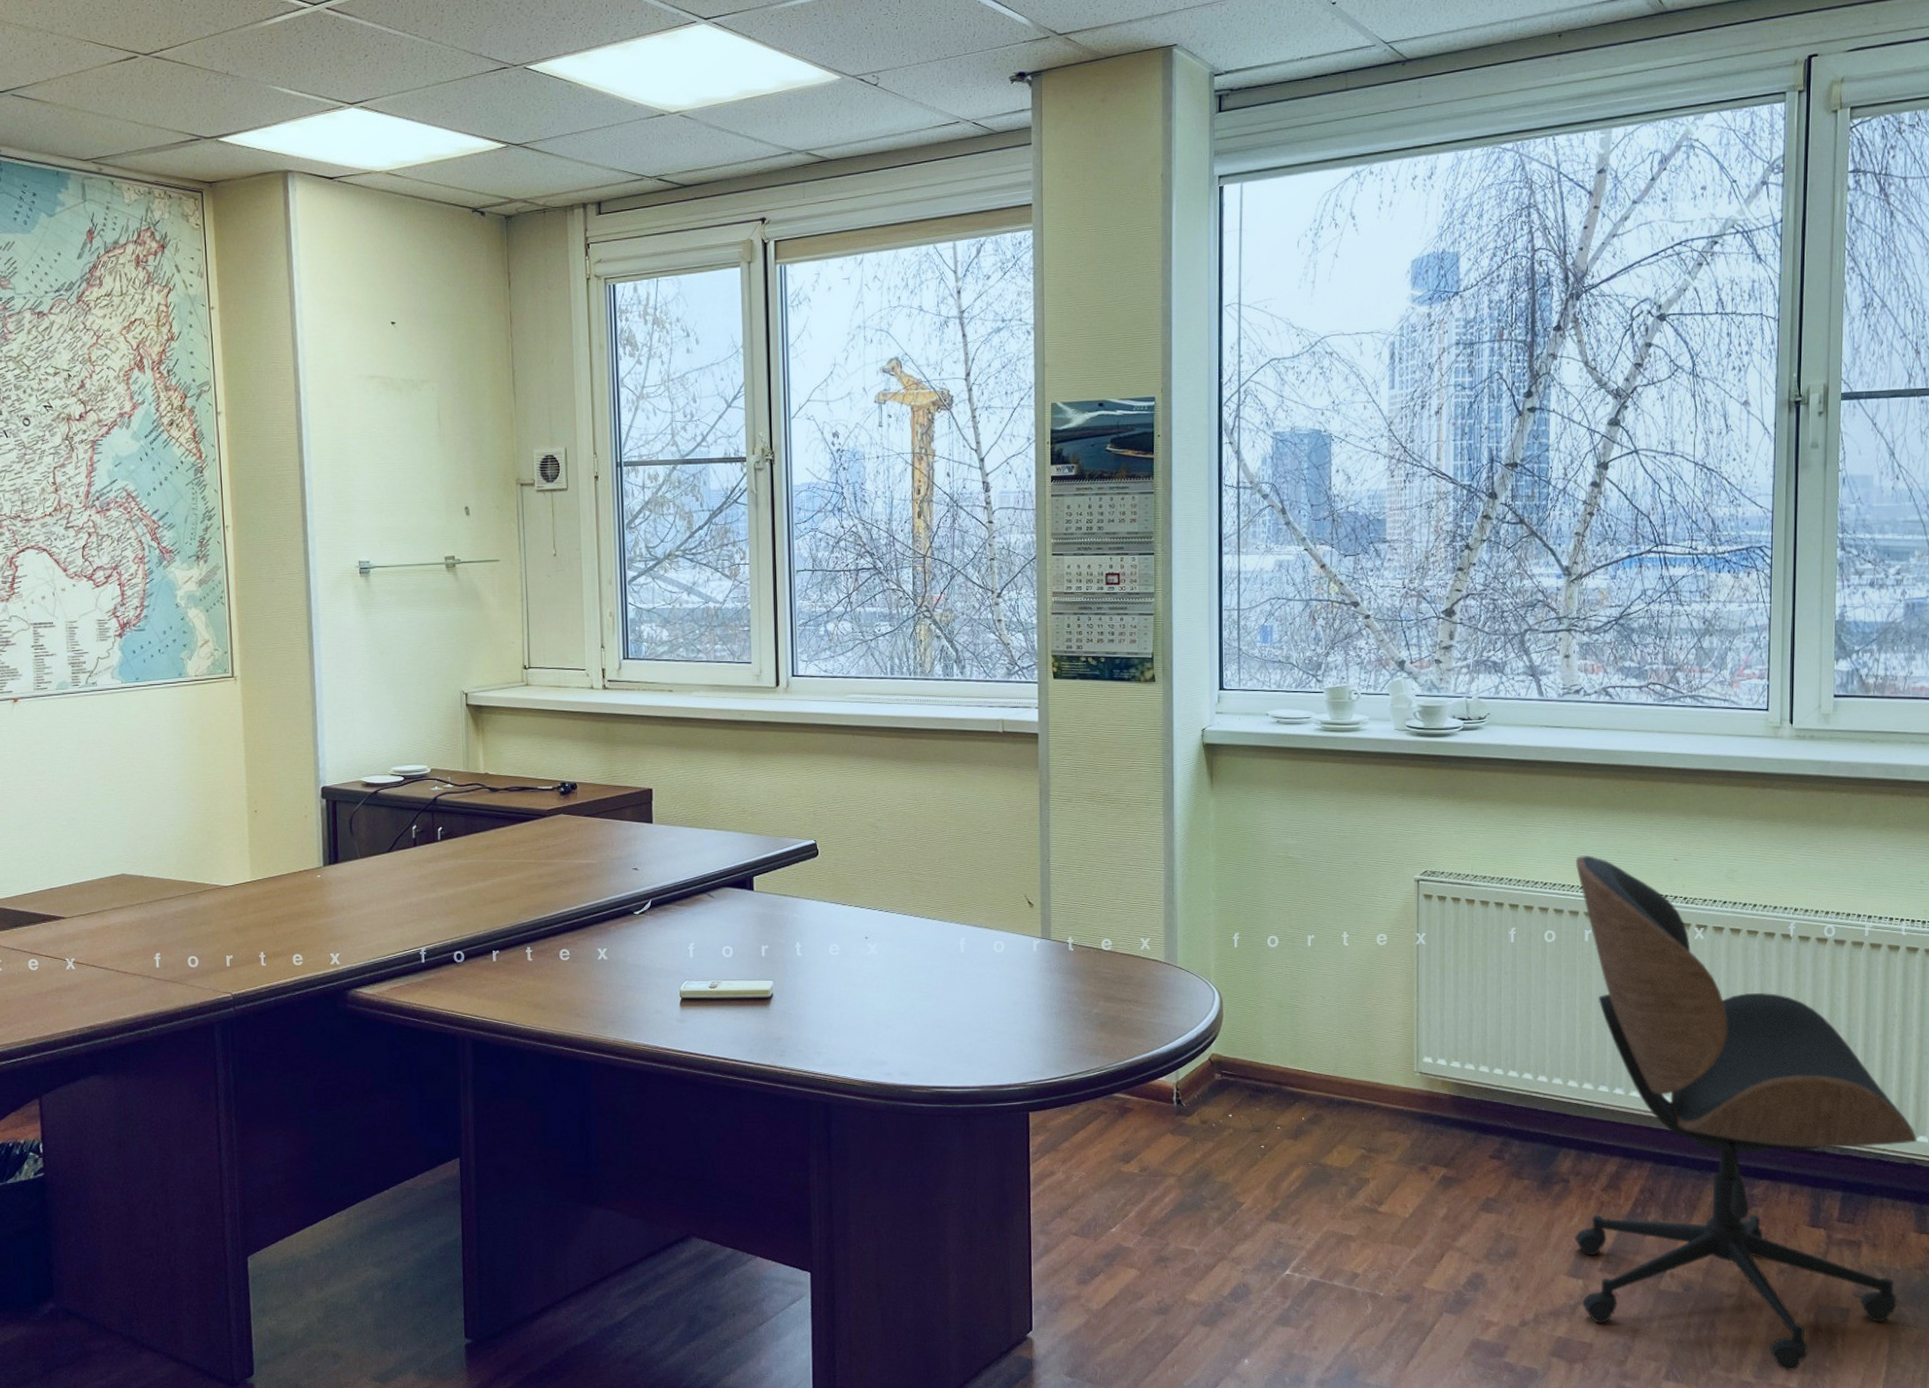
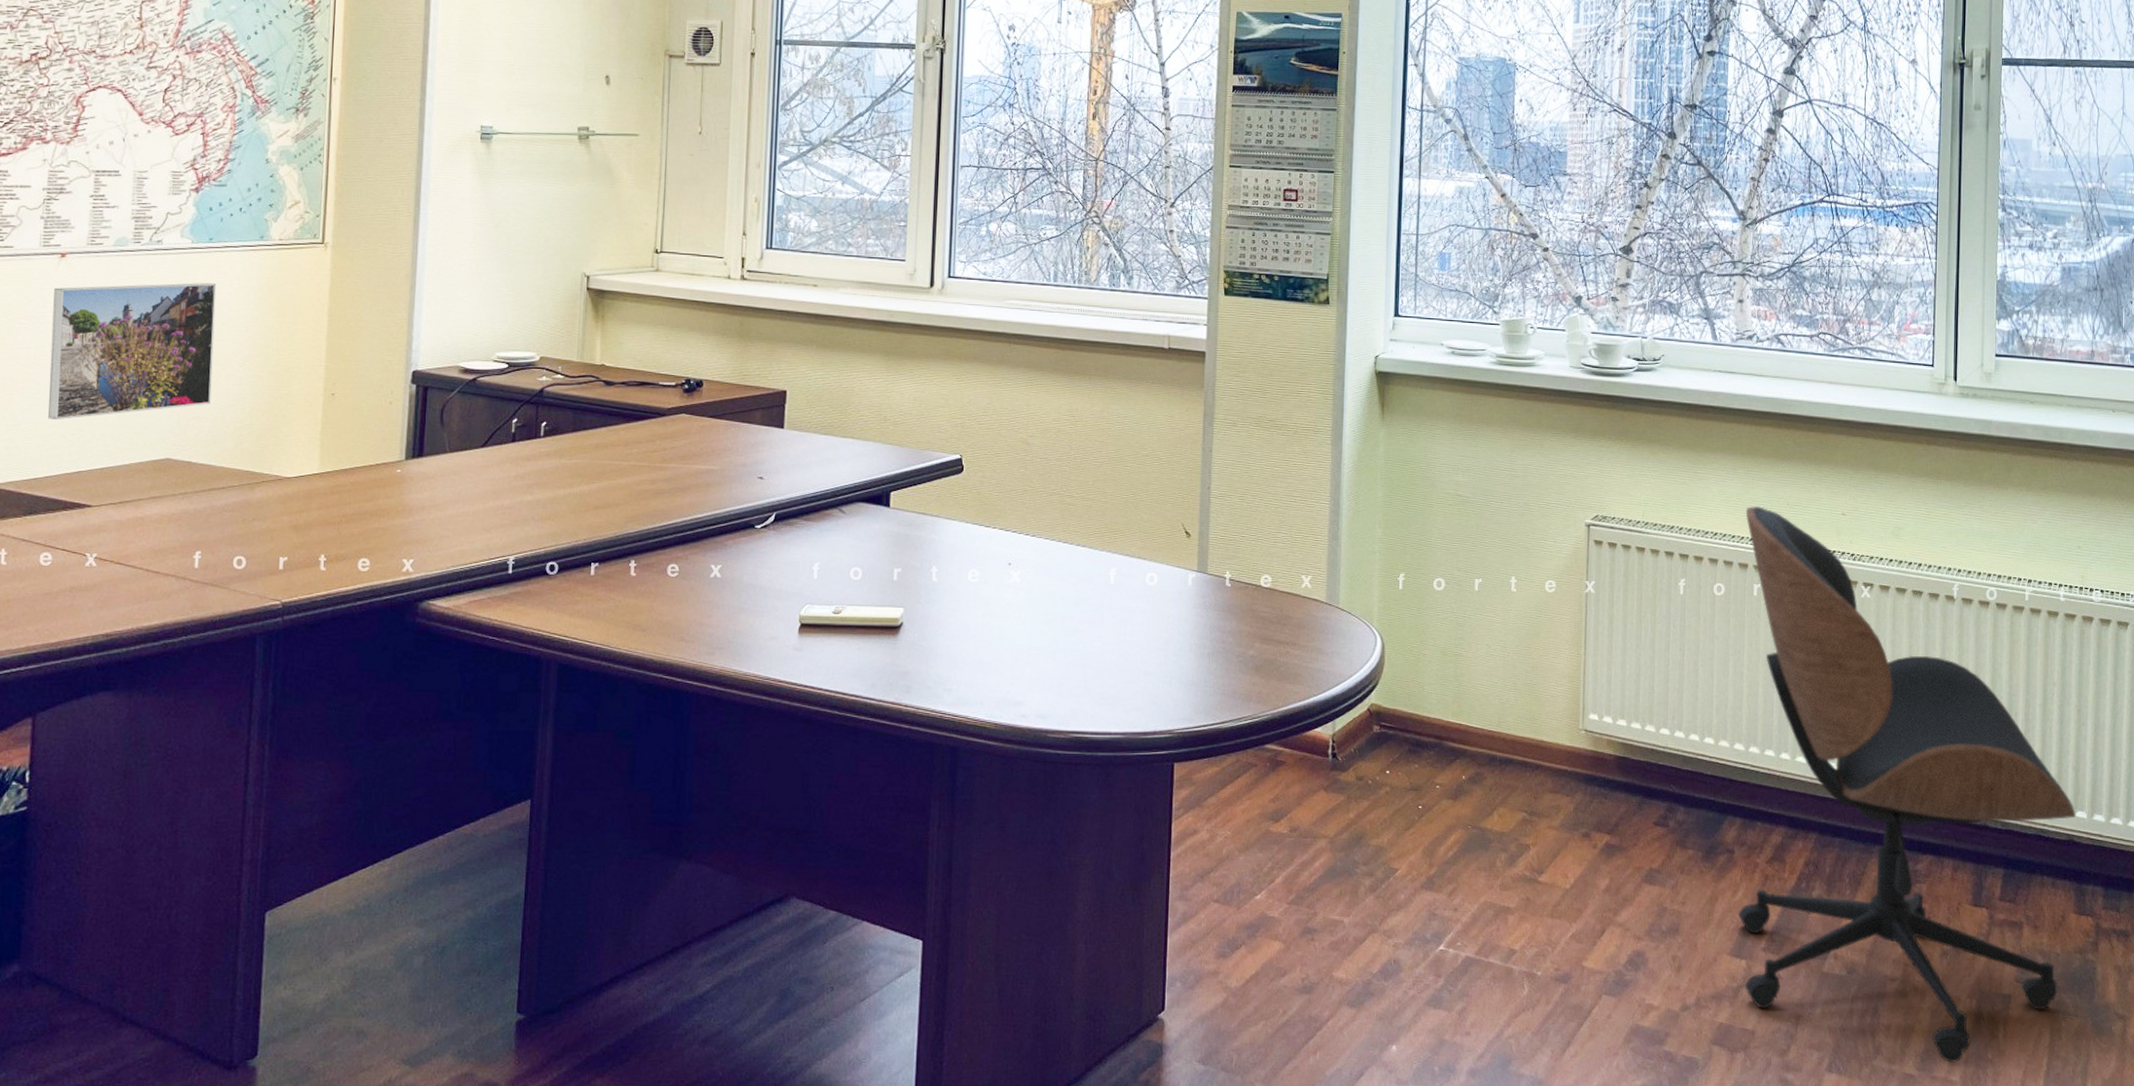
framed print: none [12,718,153,845] -> present [48,283,217,421]

